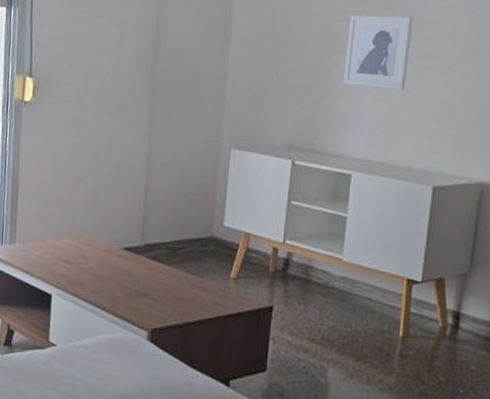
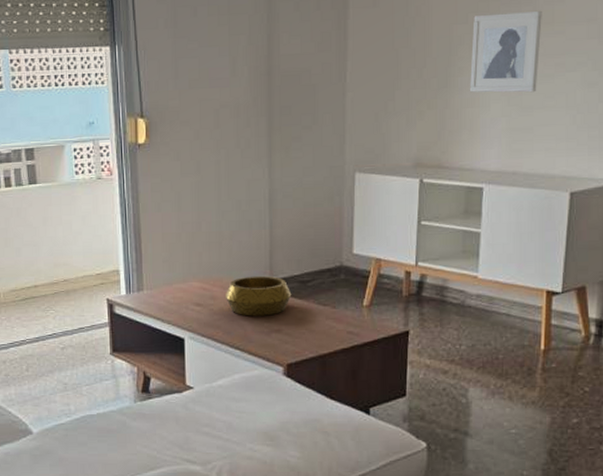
decorative bowl: none [95,238,161,280] -> present [225,275,292,316]

